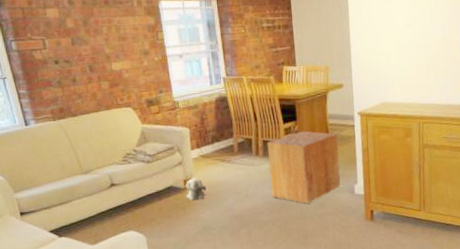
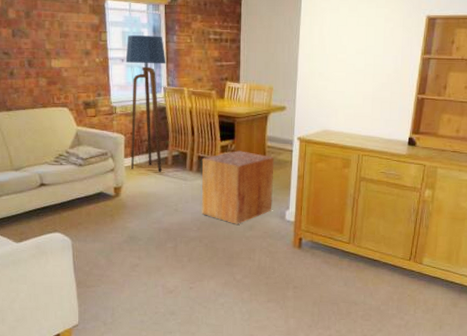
floor lamp: none [183,29,229,160] -> present [125,35,166,172]
plush toy: present [186,178,207,200] -> none [115,186,137,209]

